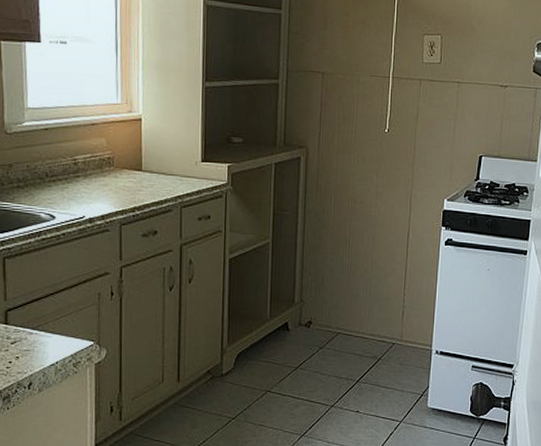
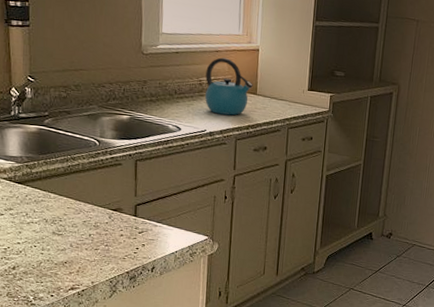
kettle: none [81,131,137,197] -> present [205,57,253,116]

